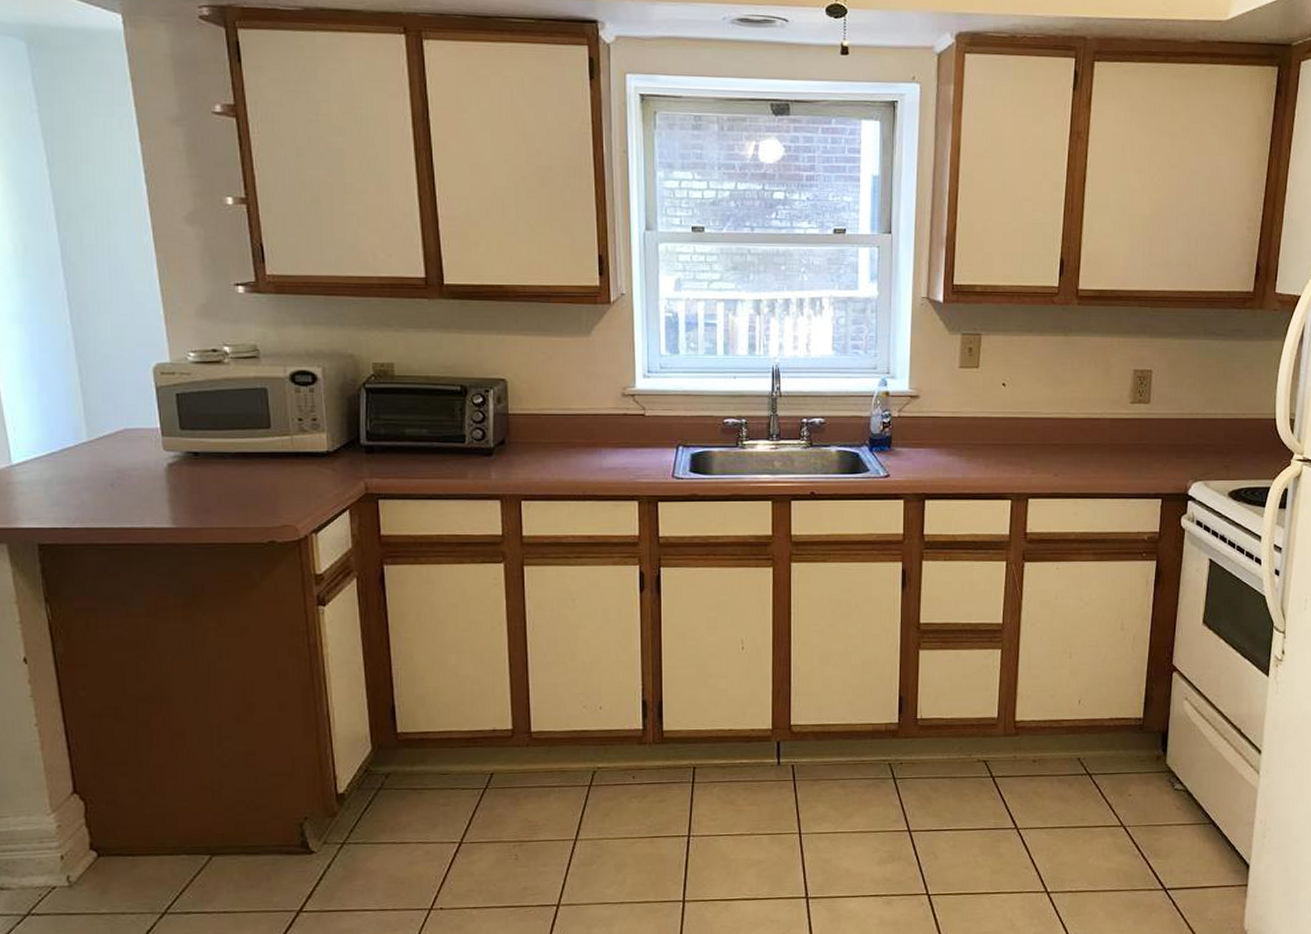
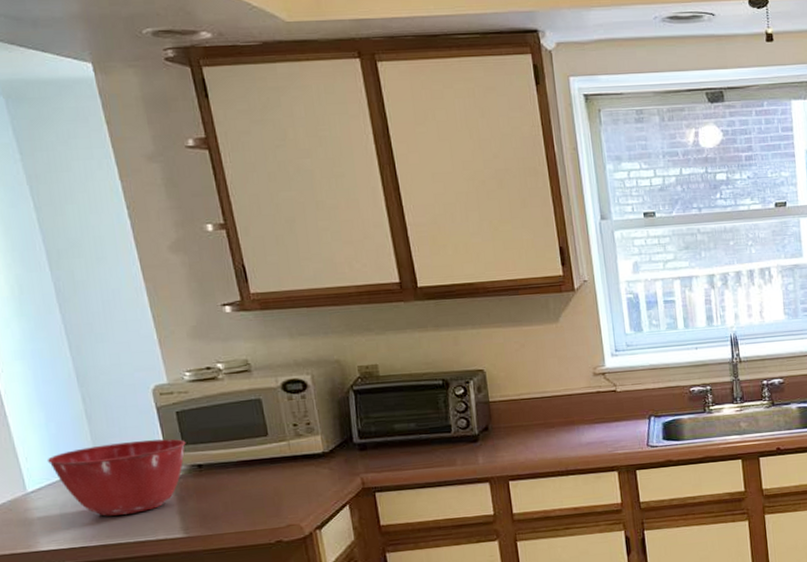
mixing bowl: none [35,421,184,498] -> present [47,438,186,516]

